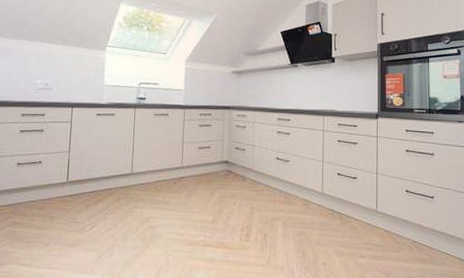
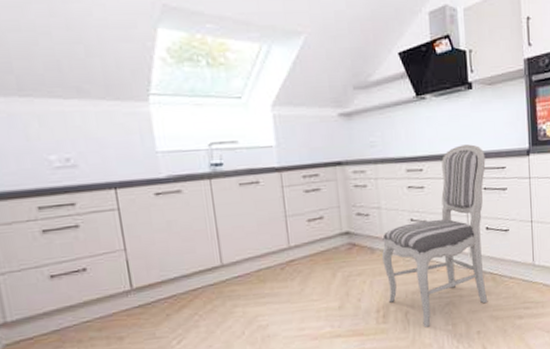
dining chair: none [251,104,341,251] -> present [382,144,488,328]

